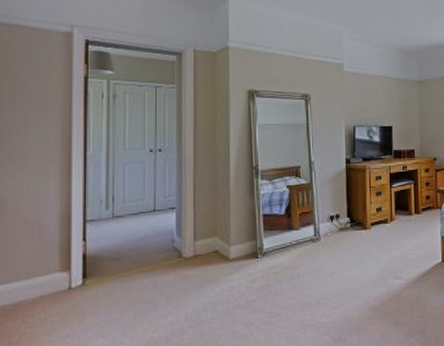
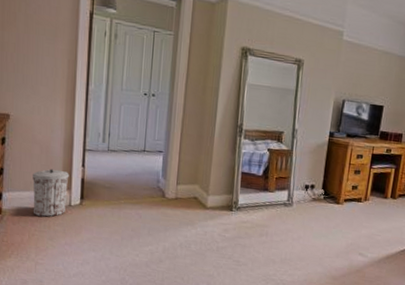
trash can: none [22,249,68,309] -> present [33,168,69,217]

